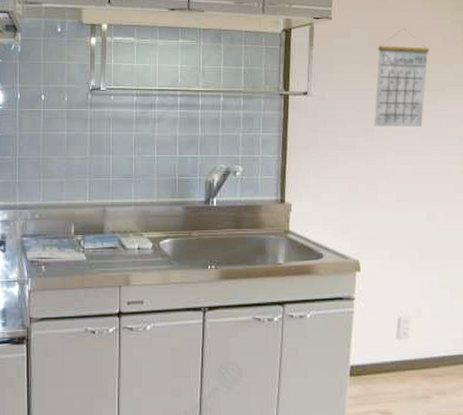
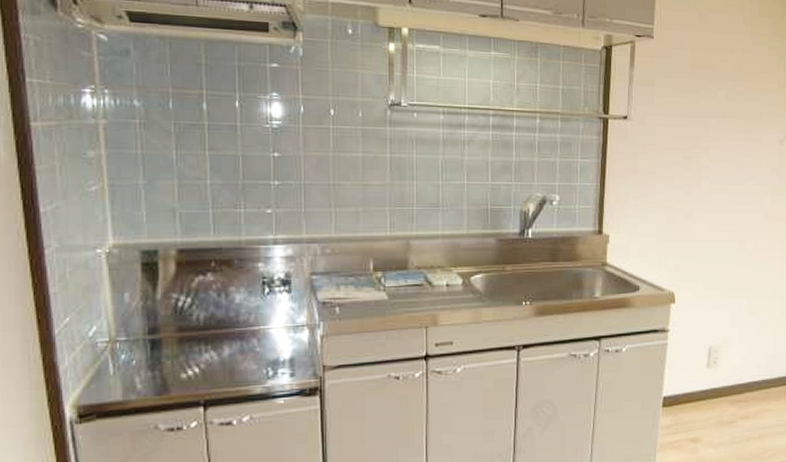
calendar: present [374,27,430,128] -> none [692,51,748,156]

